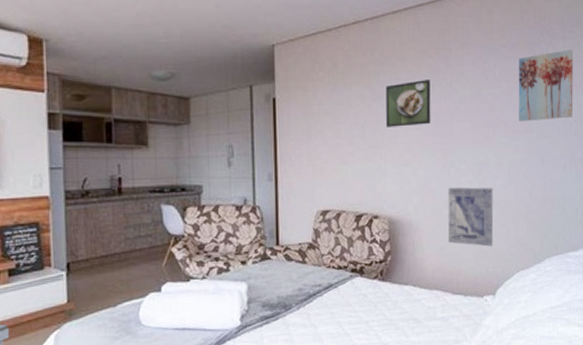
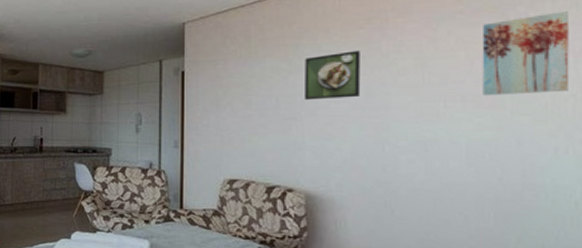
wall art: present [448,187,494,247] -> none [381,165,445,235]

